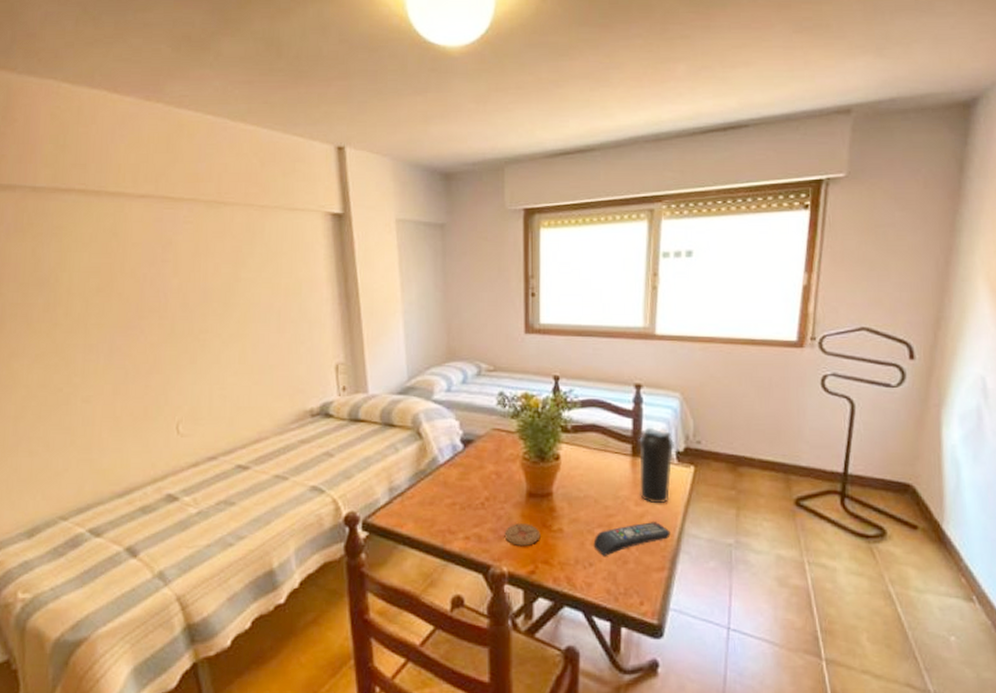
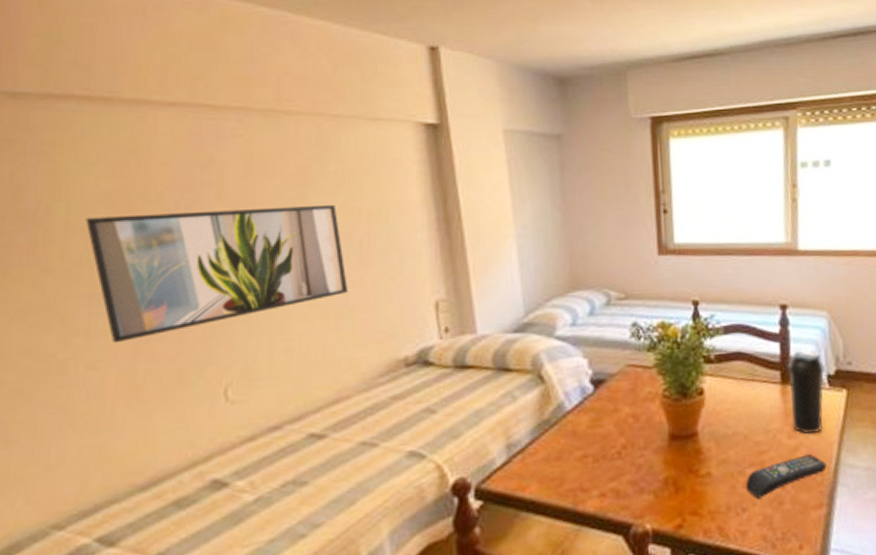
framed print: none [82,280,268,384] -> present [85,204,348,344]
coaster: present [504,523,541,546] -> none [645,471,687,498]

